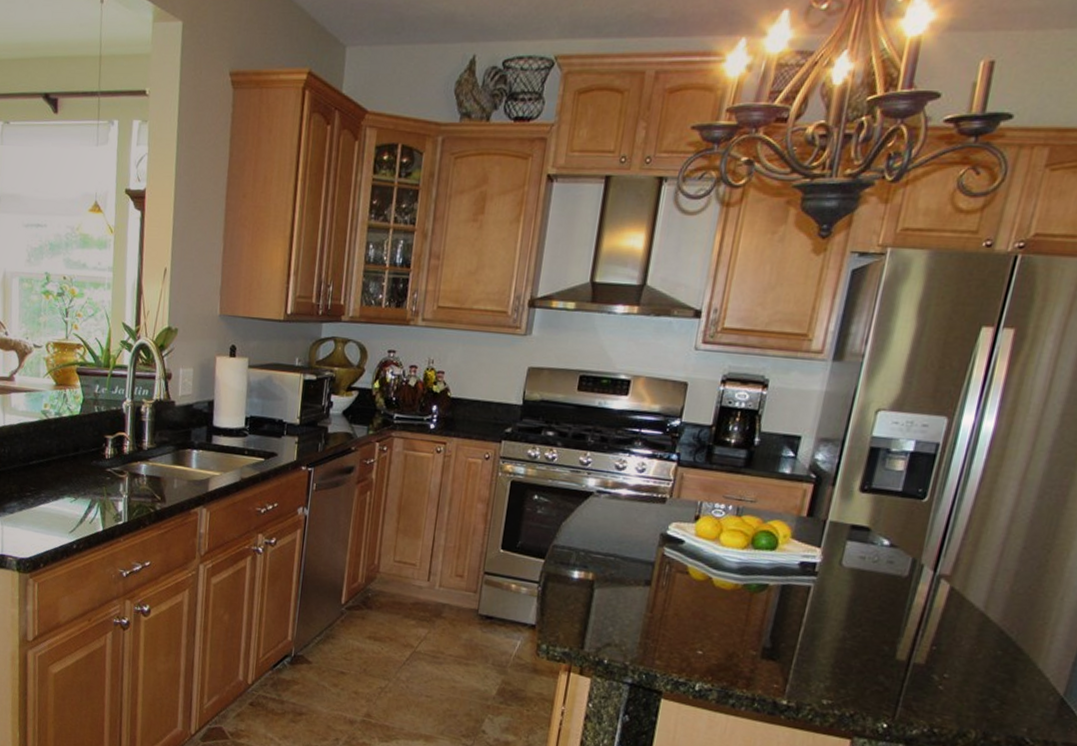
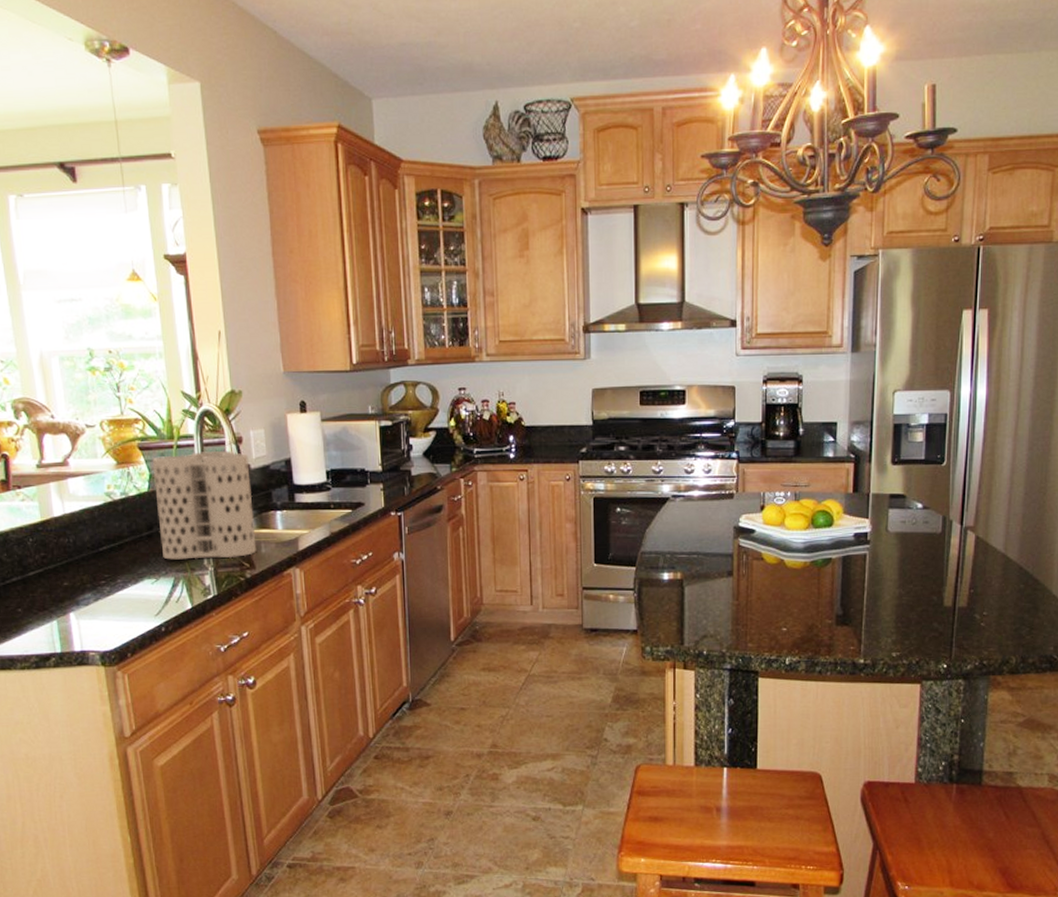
utensil holder: none [84,382,175,489] -> present [152,450,257,560]

